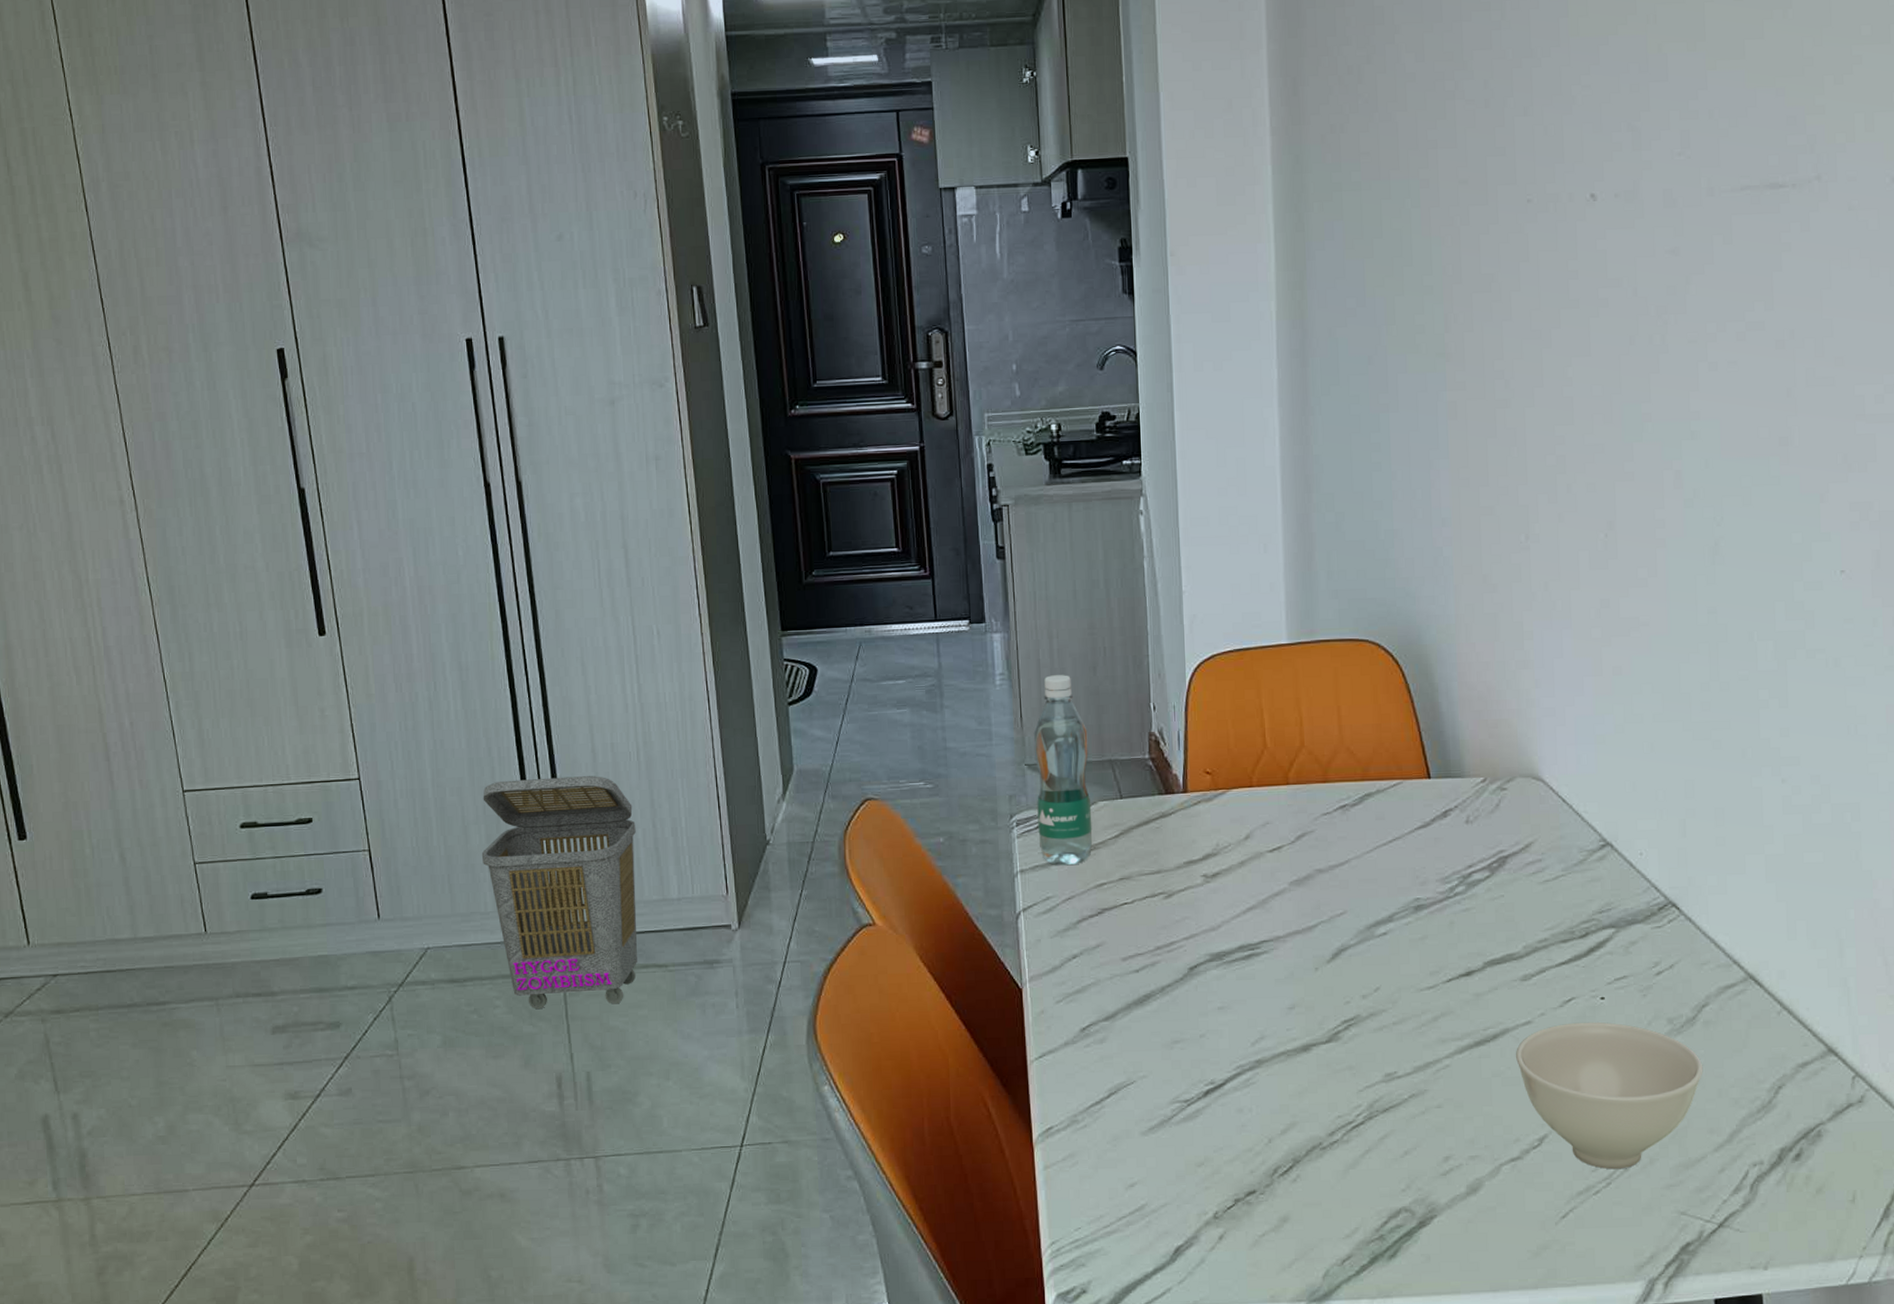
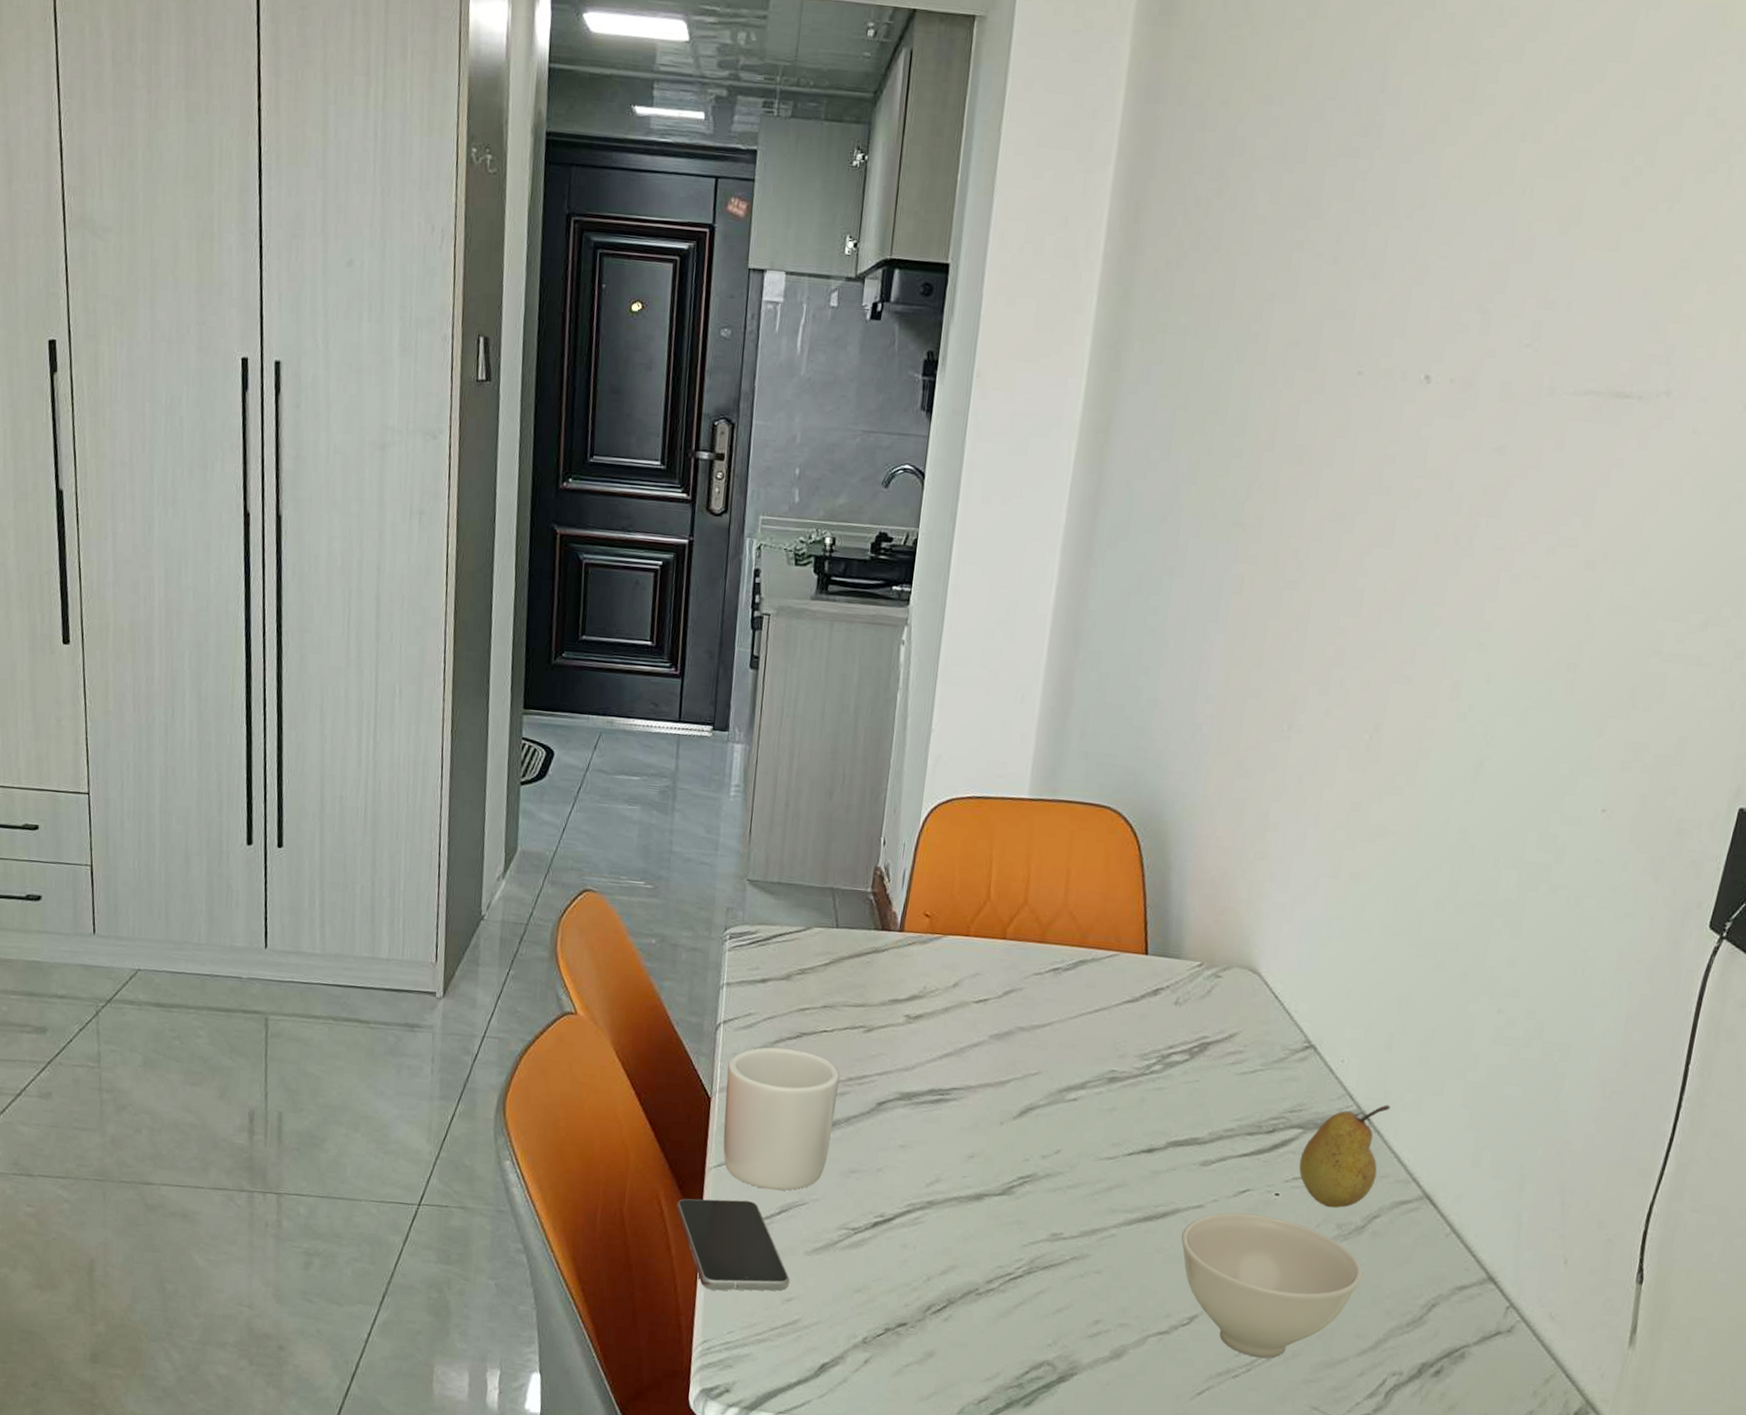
laundry basket: present [481,776,637,1010] -> none [200,817,355,1052]
mobile phone: none [1002,1089,1131,1188] -> present [675,1198,790,1291]
bottle: present [1033,675,1093,866] -> none [749,794,814,986]
mug: none [1034,926,1149,1074] -> present [723,1047,840,1191]
fruit: none [1618,891,1697,1004] -> present [1299,1105,1391,1208]

